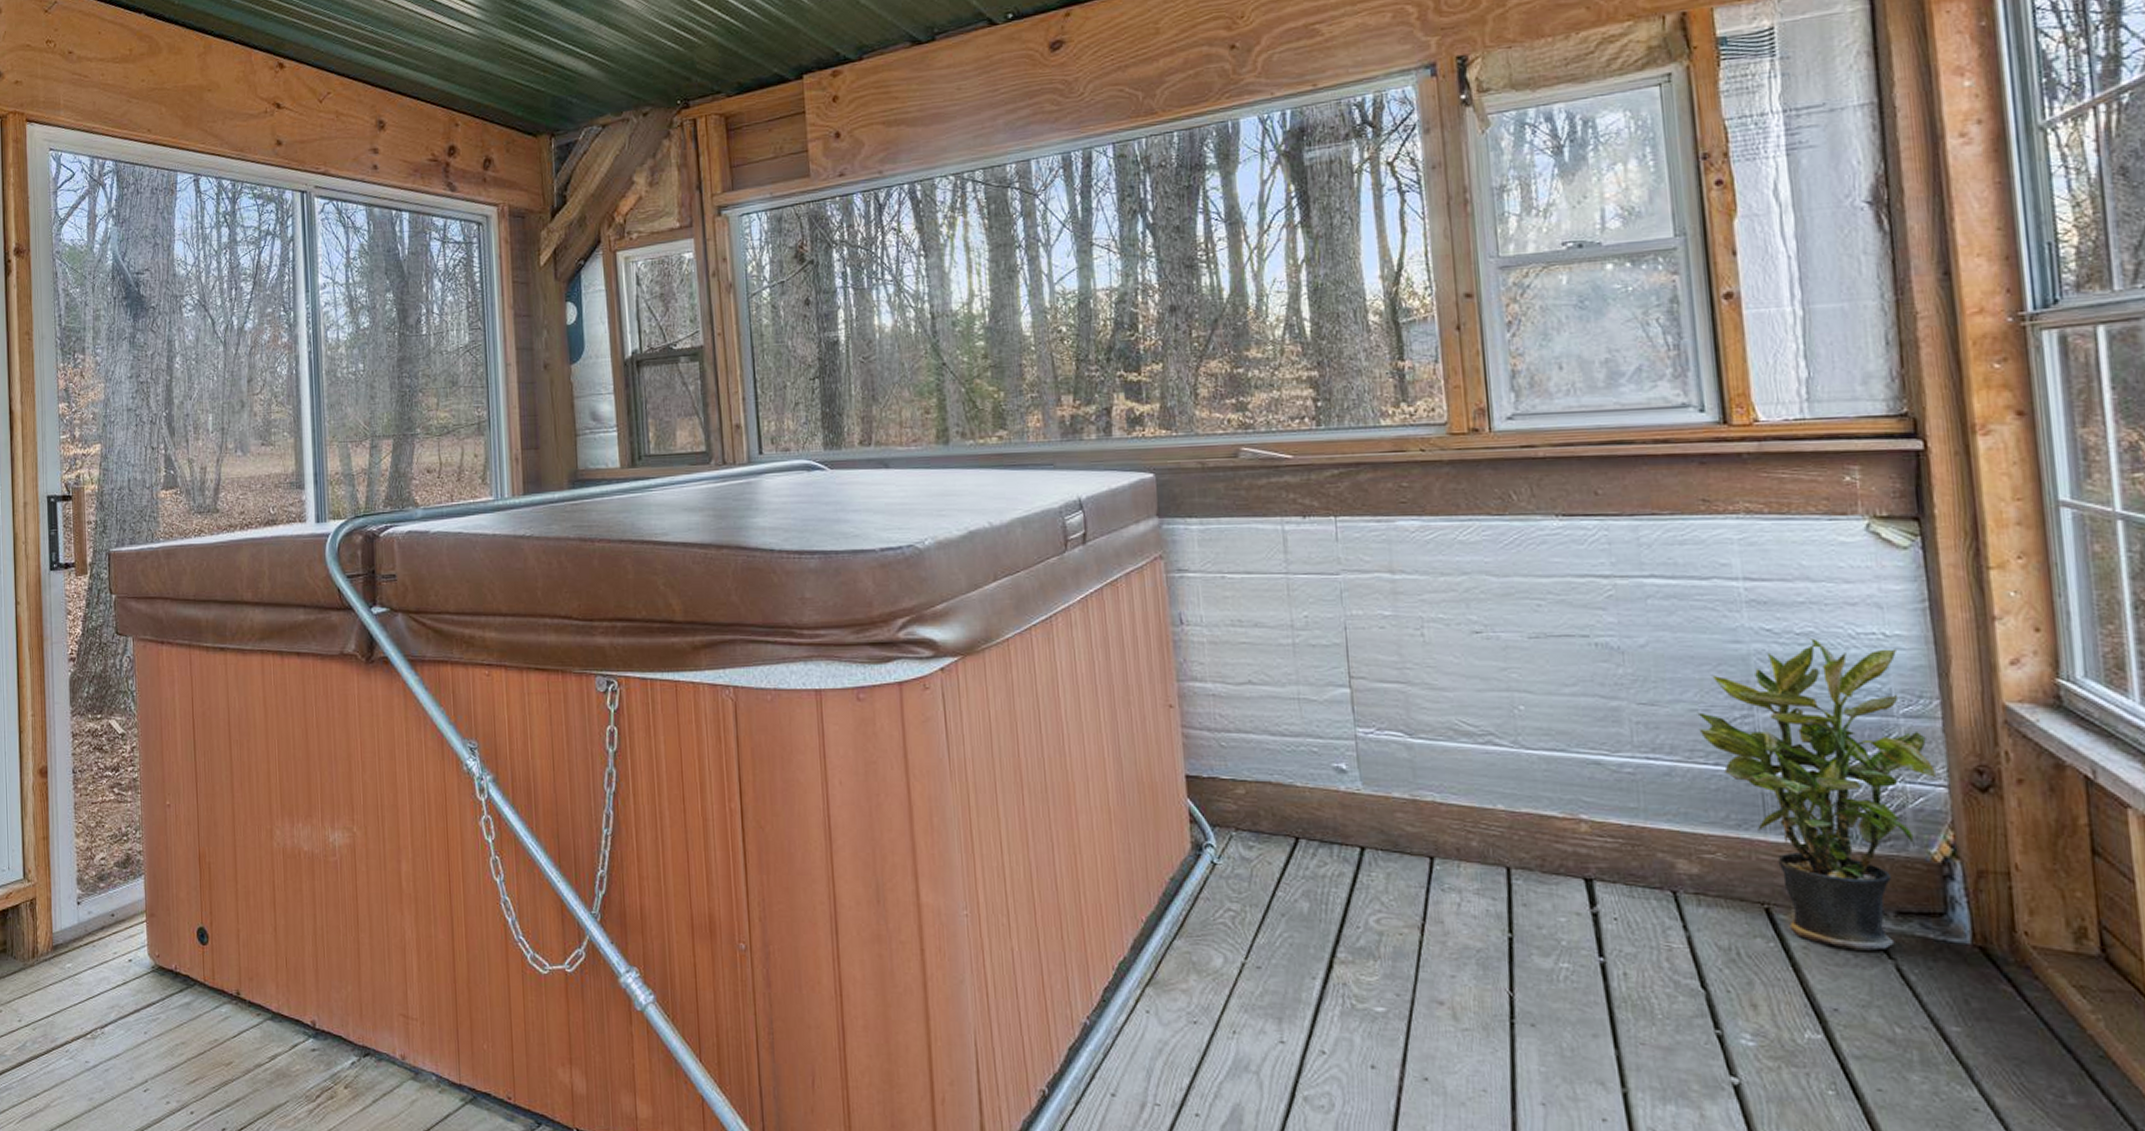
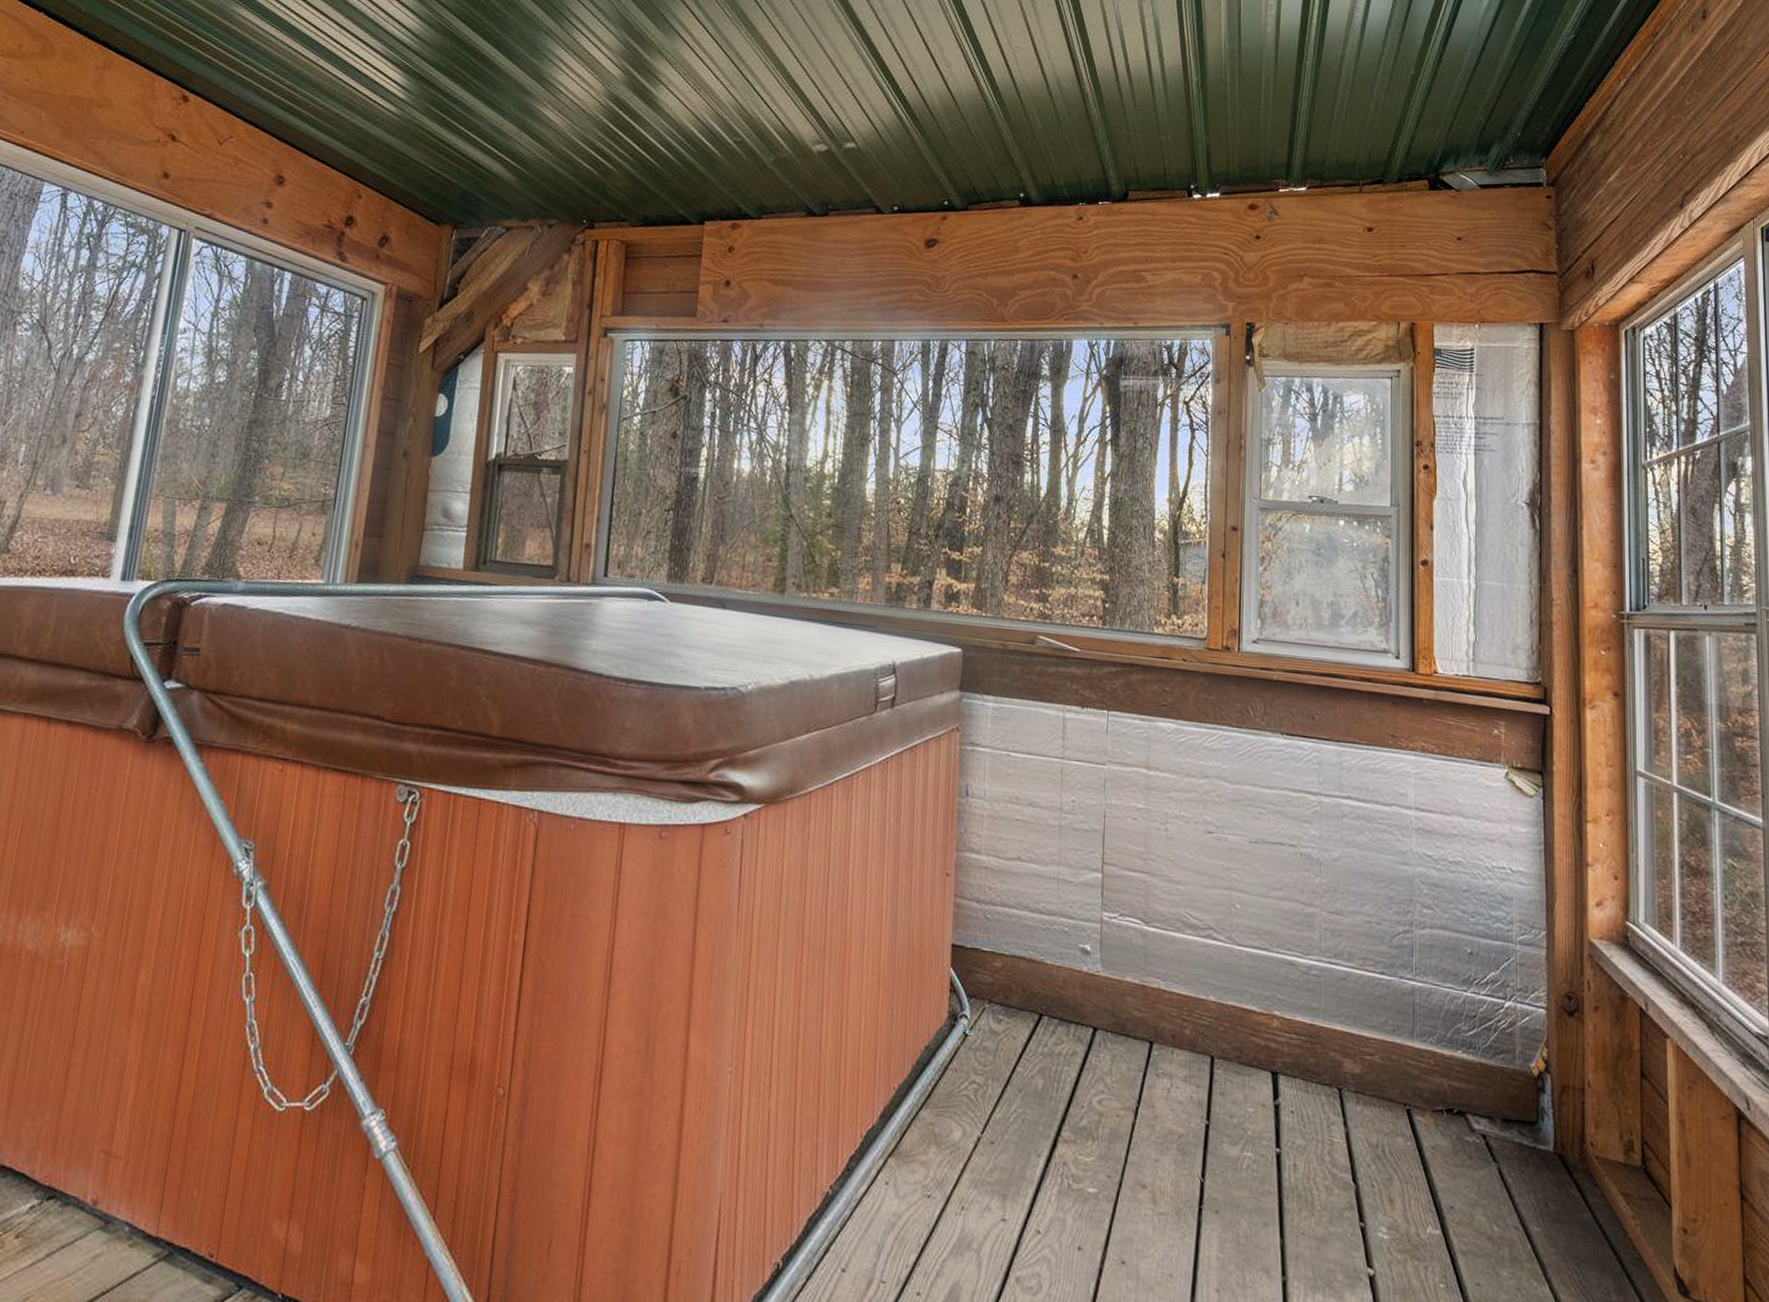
potted plant: present [1697,637,1936,951] -> none [1371,865,1538,1154]

